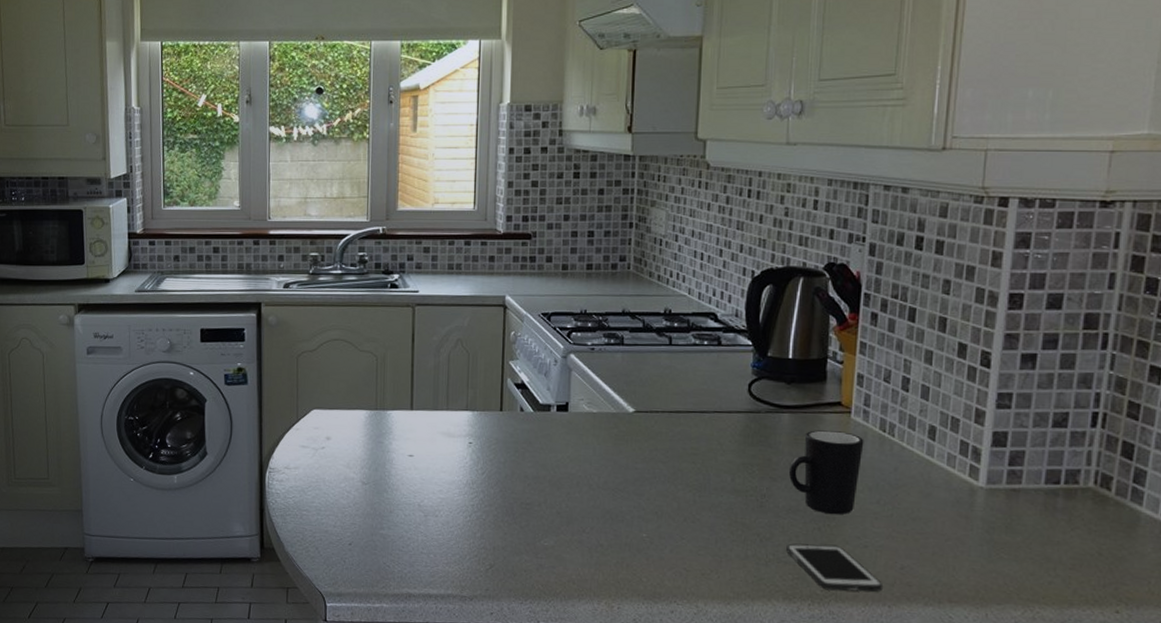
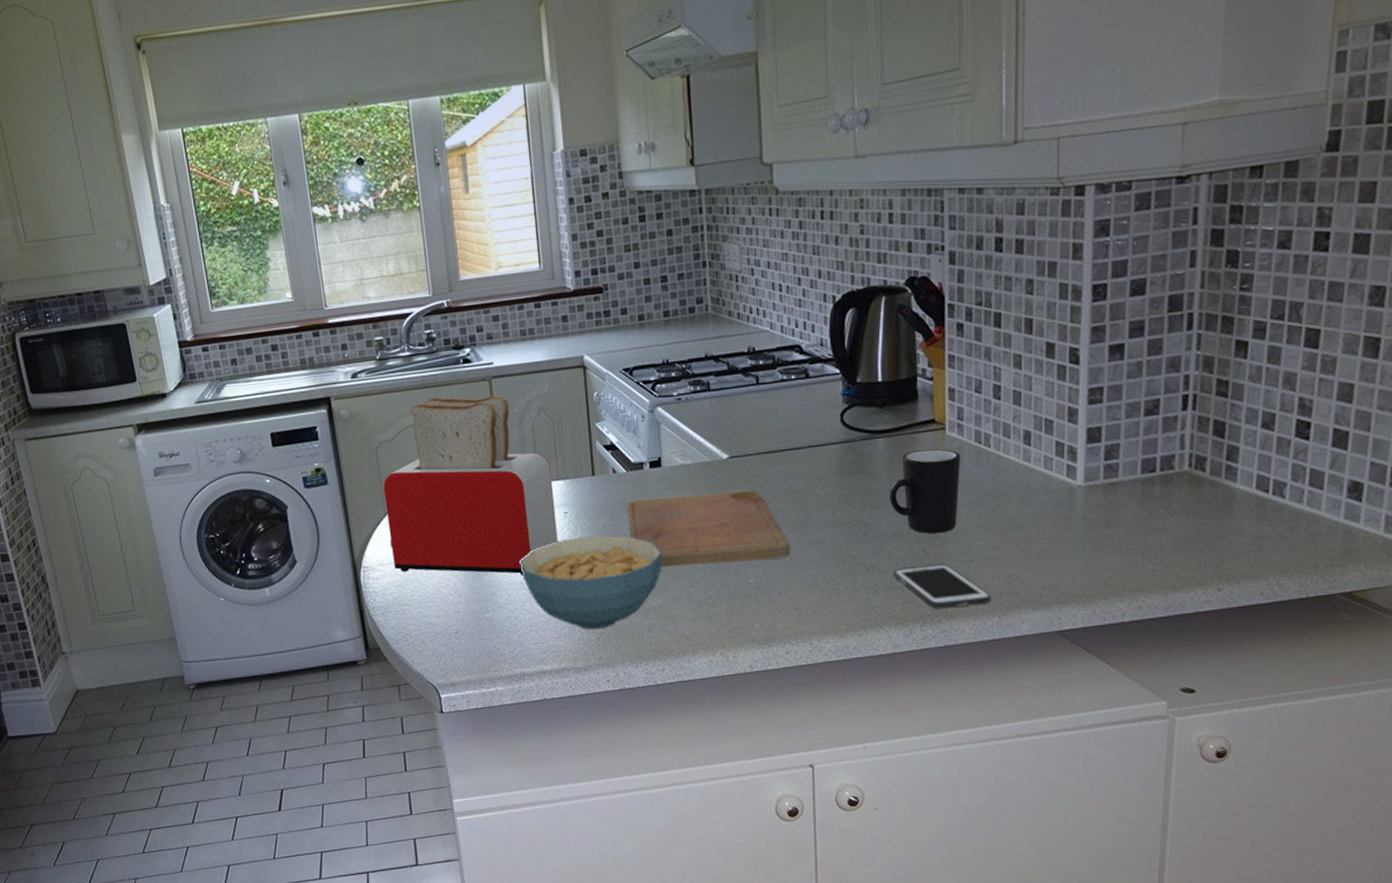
toaster: none [298,316,462,498] -> present [383,394,558,576]
cereal bowl: none [420,468,560,562] -> present [519,535,663,630]
cutting board: none [529,440,686,517] -> present [627,490,791,568]

